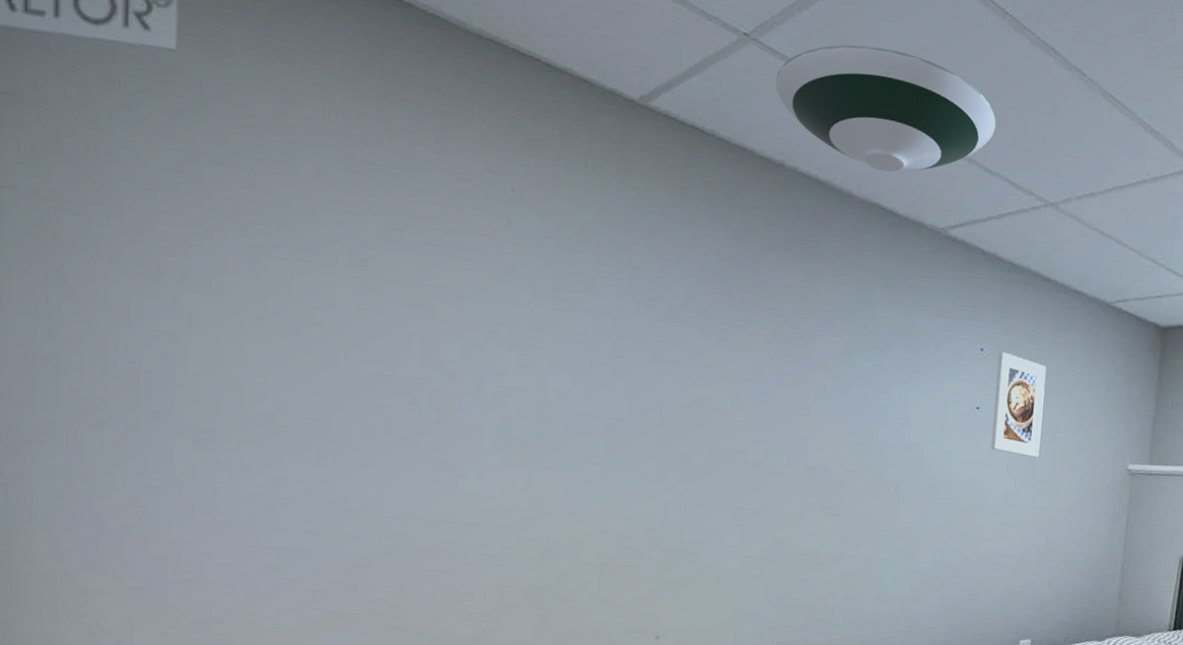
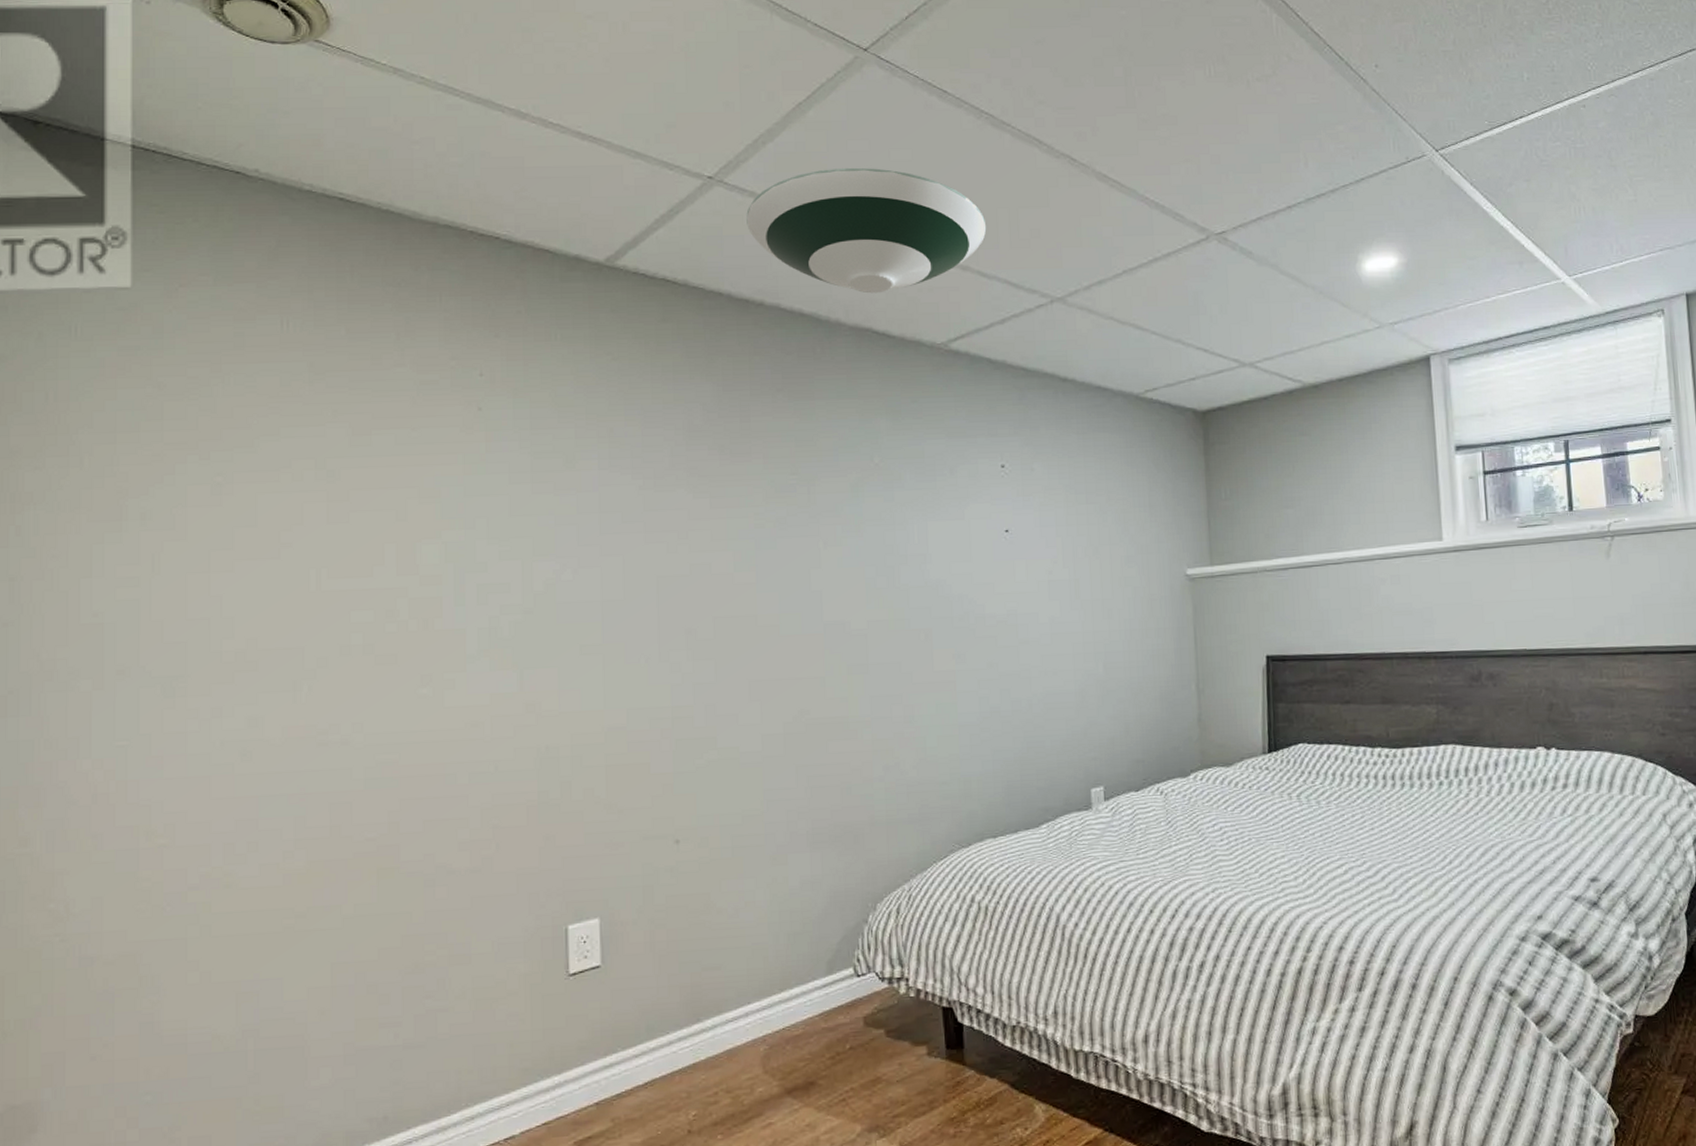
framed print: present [991,352,1047,458] -> none [1022,465,1083,577]

